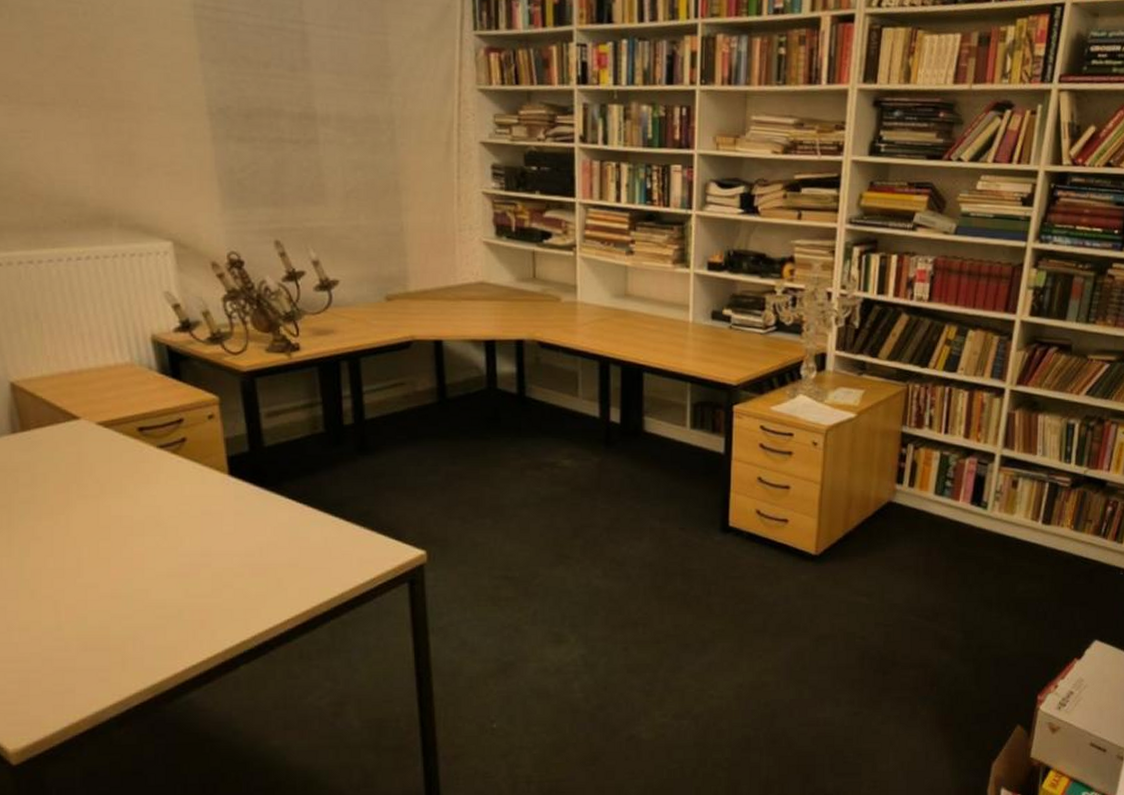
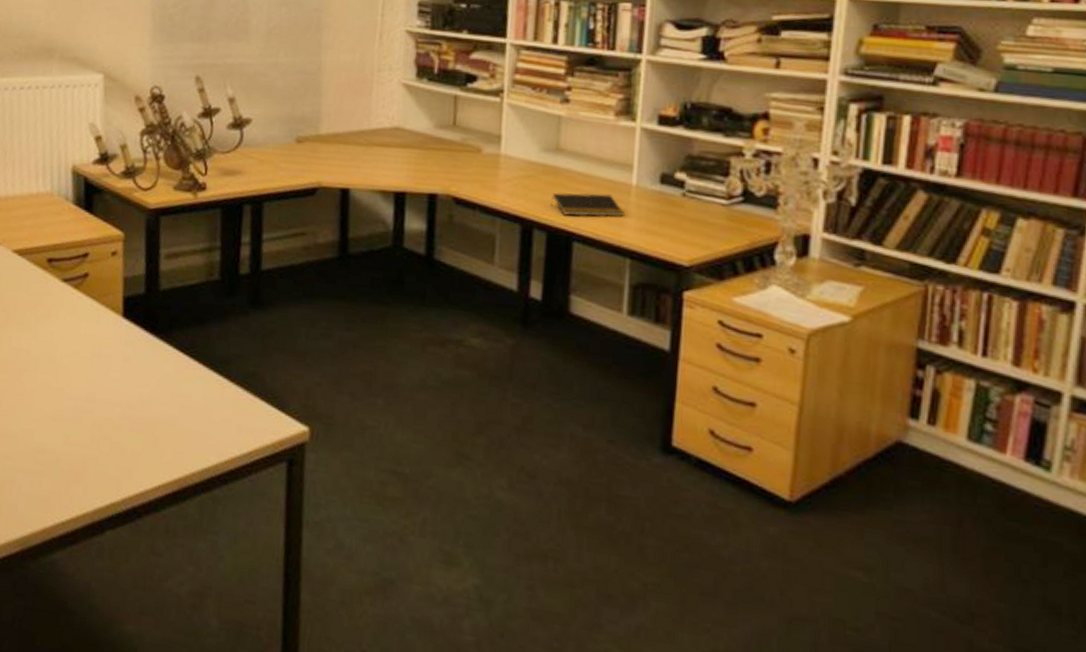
notepad: none [623,331,684,351] -> present [551,192,624,217]

